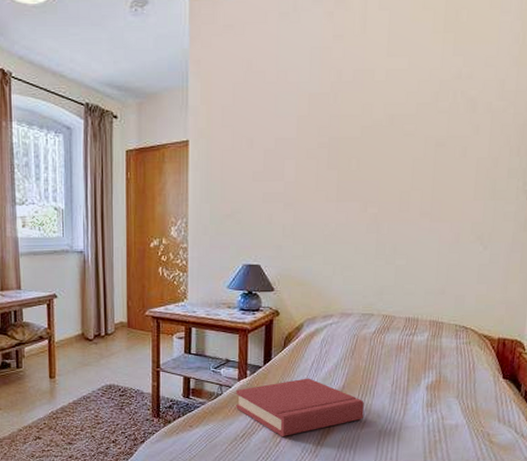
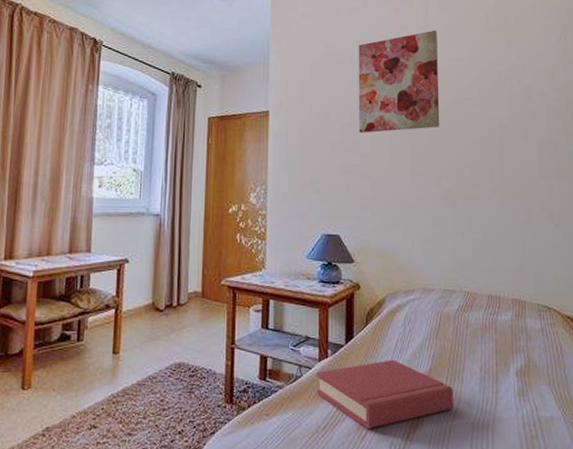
wall art: none [283,36,375,160] -> present [358,30,440,133]

